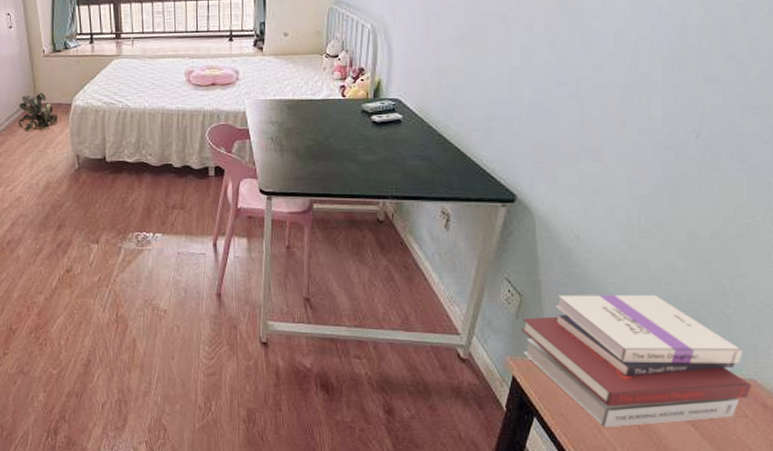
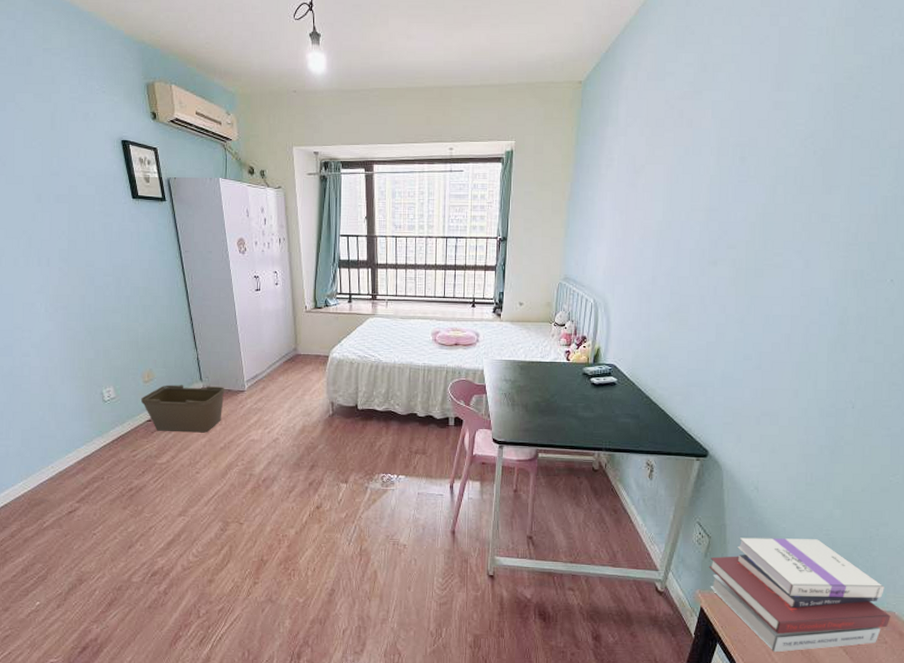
plant: present [17,93,58,132] -> none [278,345,316,380]

